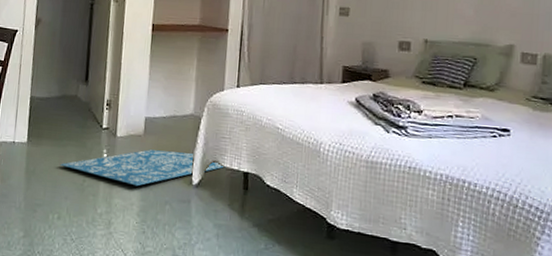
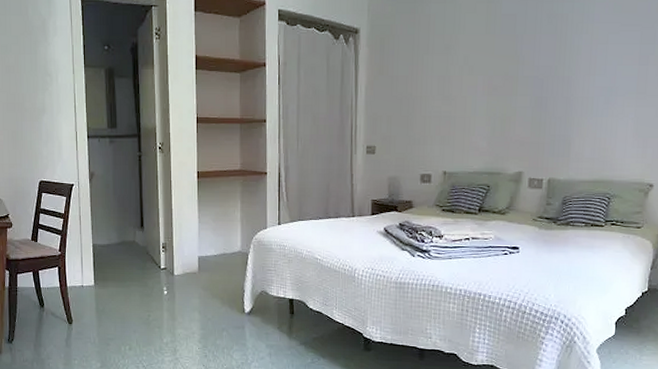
rug: present [60,149,226,187] -> none [126,285,273,317]

